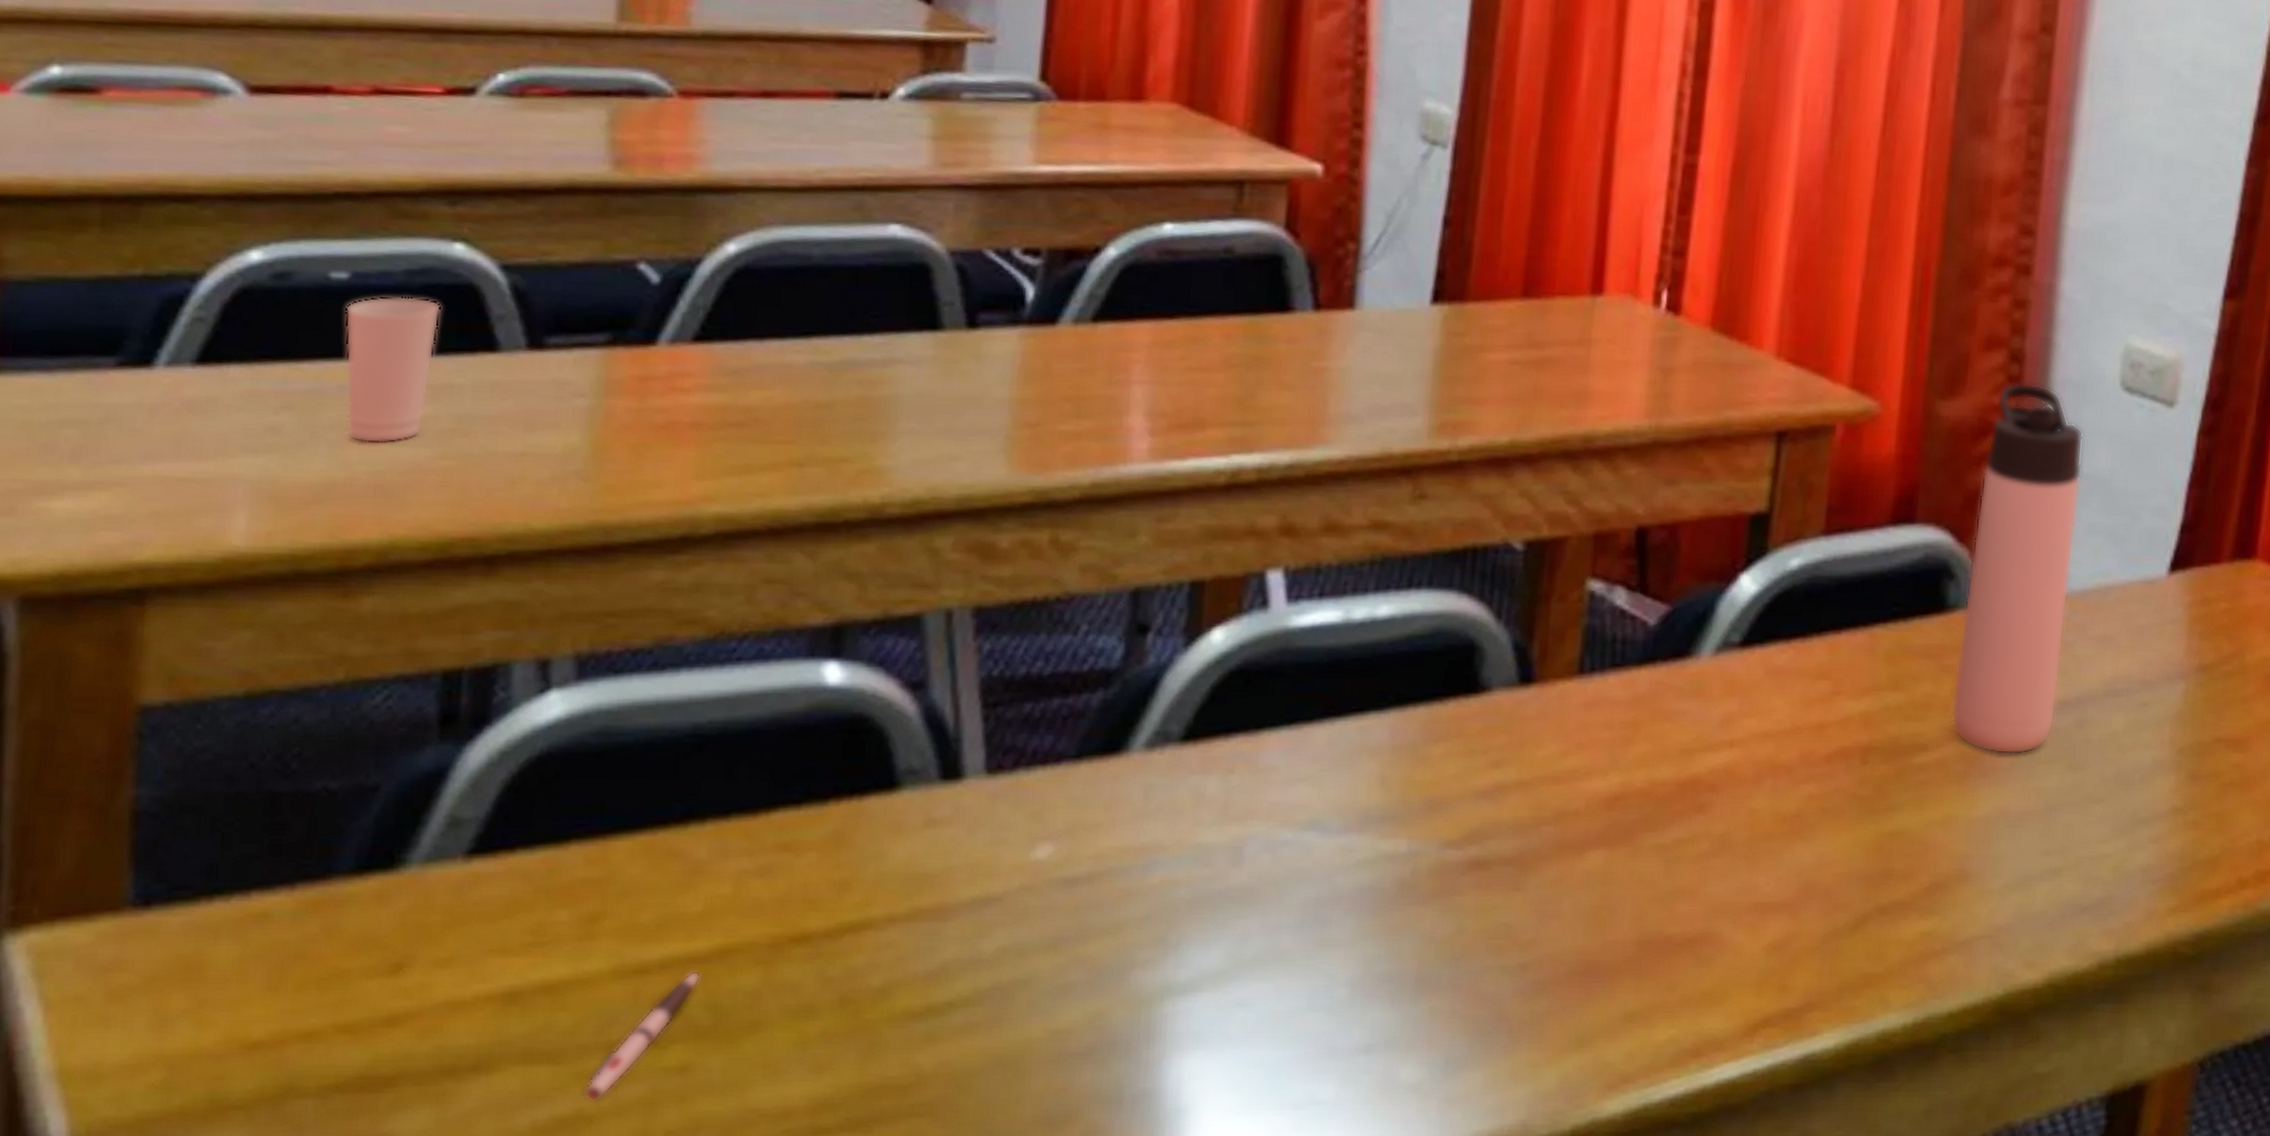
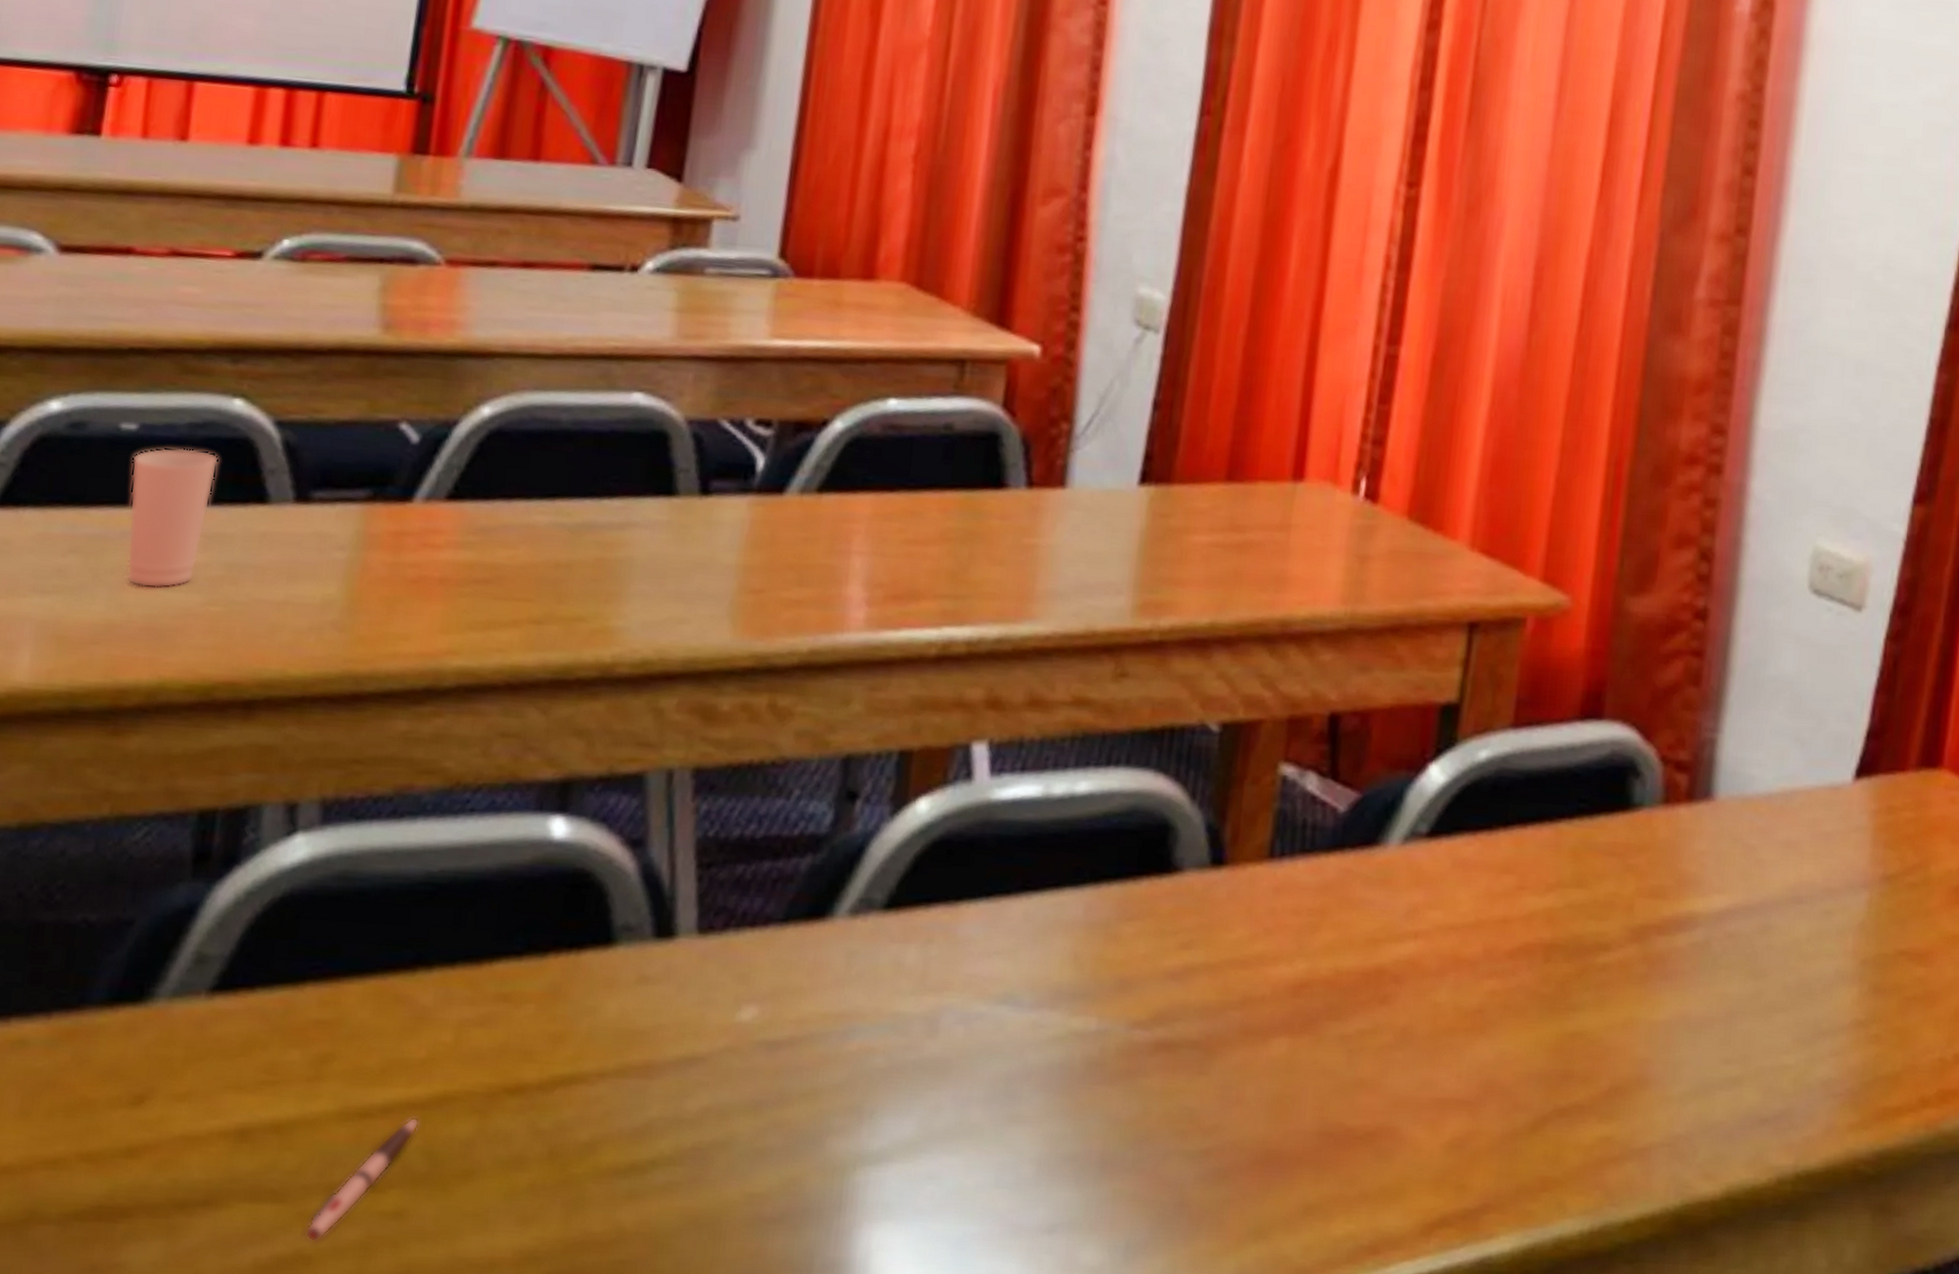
thermos bottle: present [1951,382,2084,754] -> none [1634,581,1772,959]

